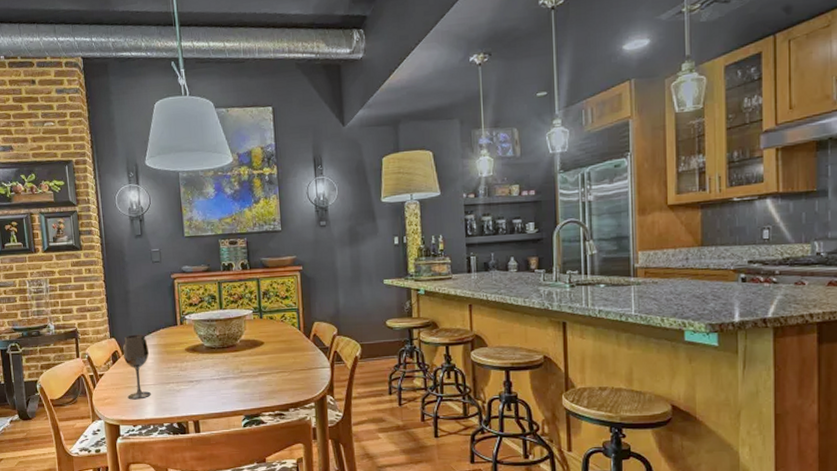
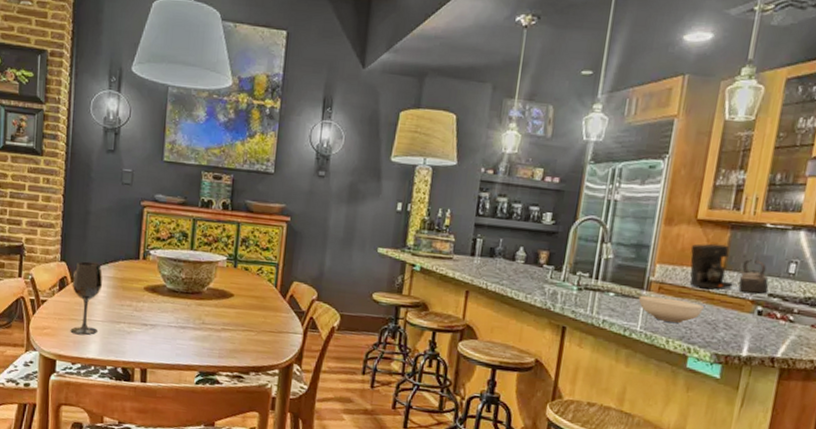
bowl: none [628,280,691,302] -> present [638,295,705,323]
coffee maker: none [668,223,713,267] -> present [689,243,733,290]
kettle: none [717,232,747,264] -> present [738,259,769,294]

